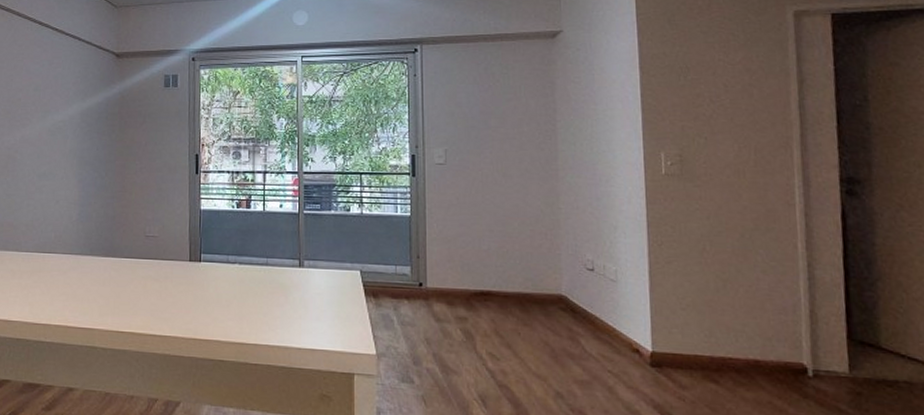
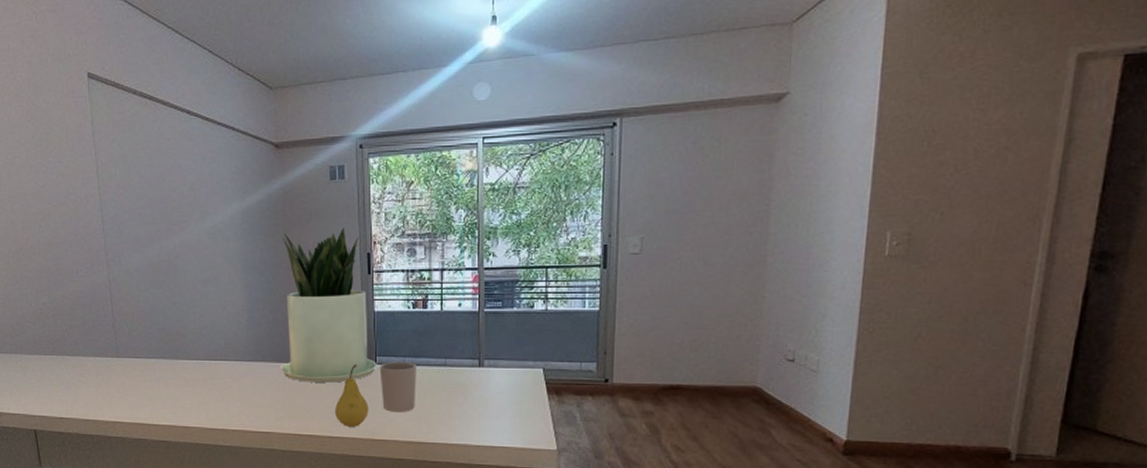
planter: none [107,131,201,279] -> present [281,228,377,383]
fruit: none [157,261,192,325] -> present [334,364,369,427]
mug: none [203,259,240,312] -> present [379,361,417,412]

